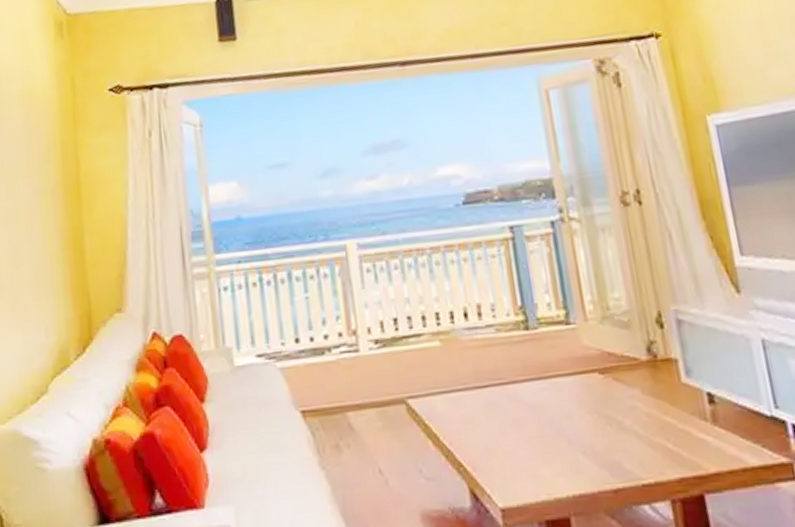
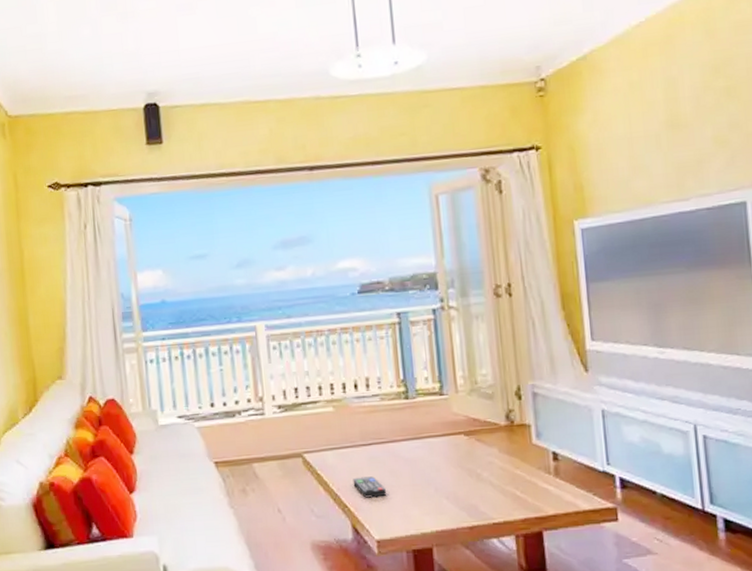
remote control: none [467,426,510,454] -> present [353,476,387,498]

